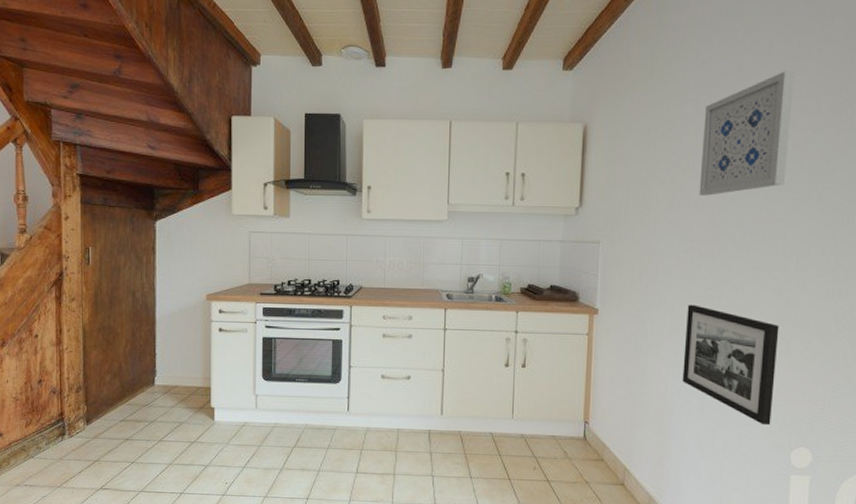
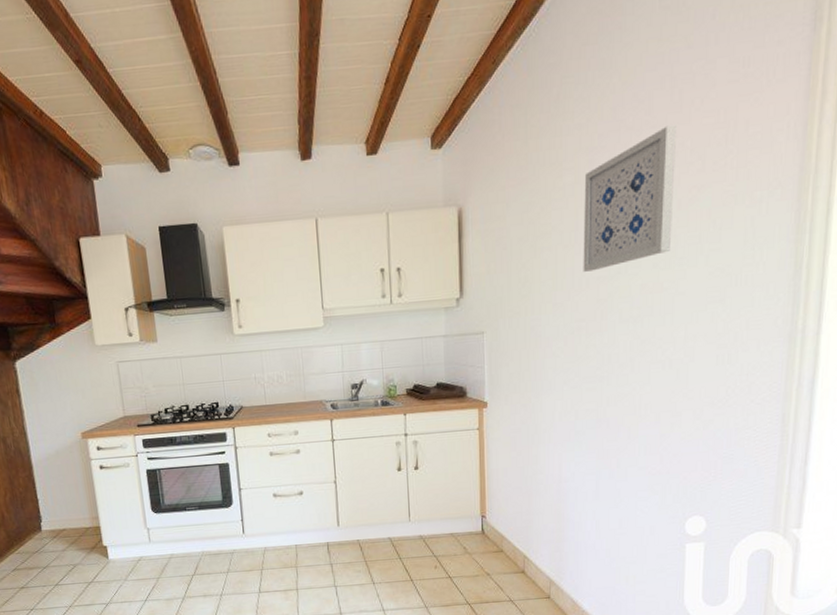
picture frame: present [682,304,780,426] -> none [576,386,670,499]

